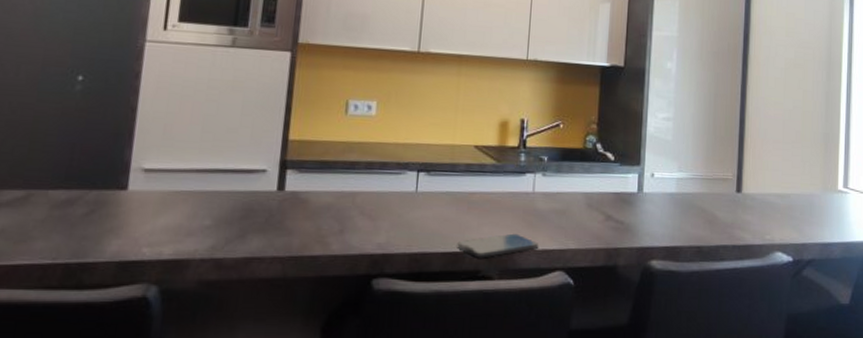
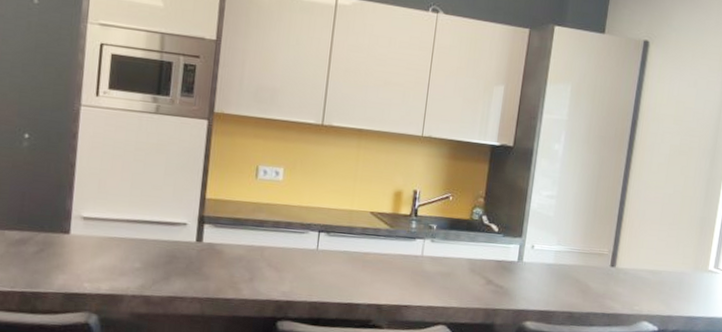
smartphone: present [457,233,538,258] -> none [352,290,424,310]

